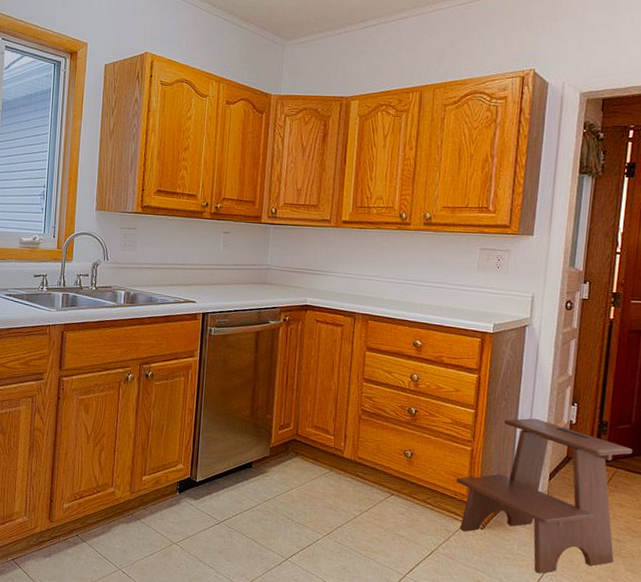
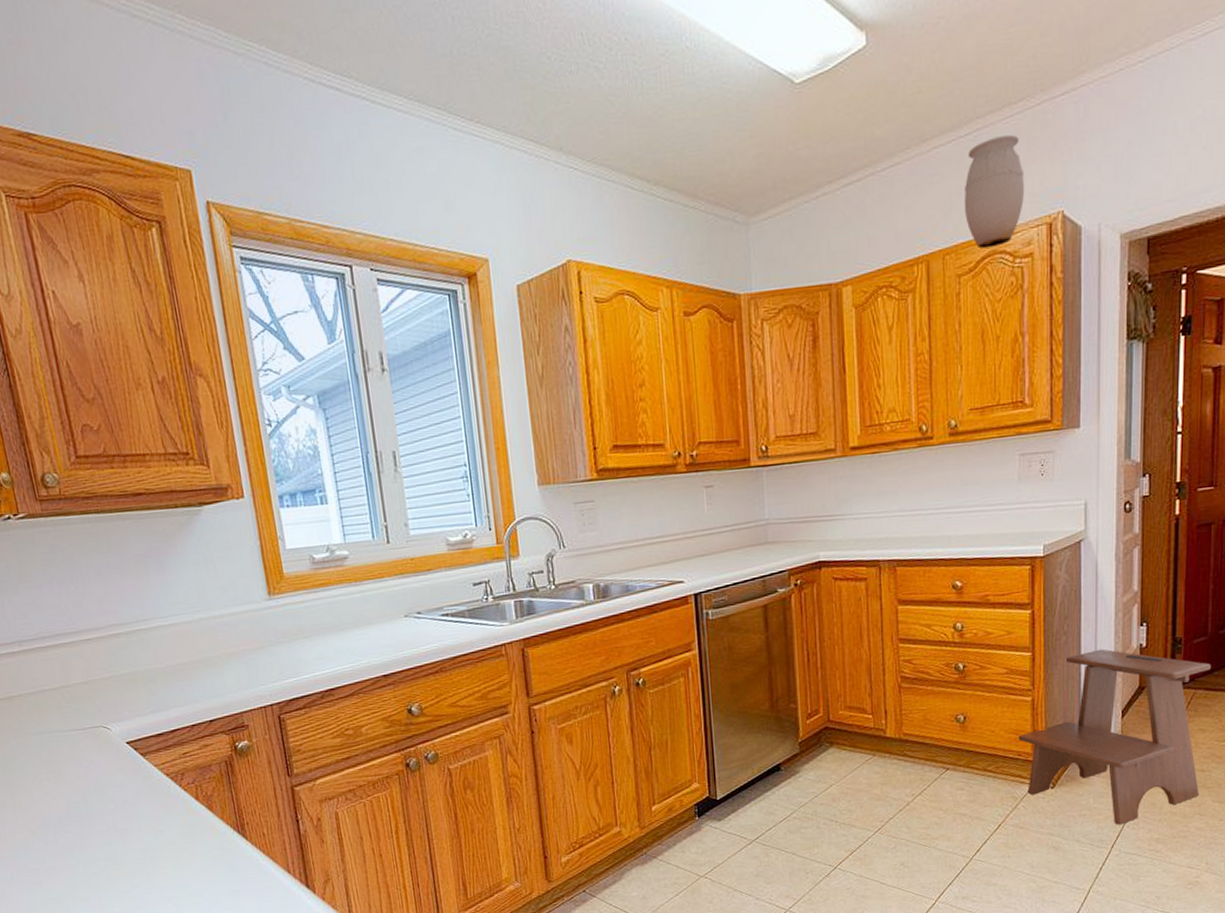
decorative vase: none [455,9,505,88] -> present [965,135,1024,249]

